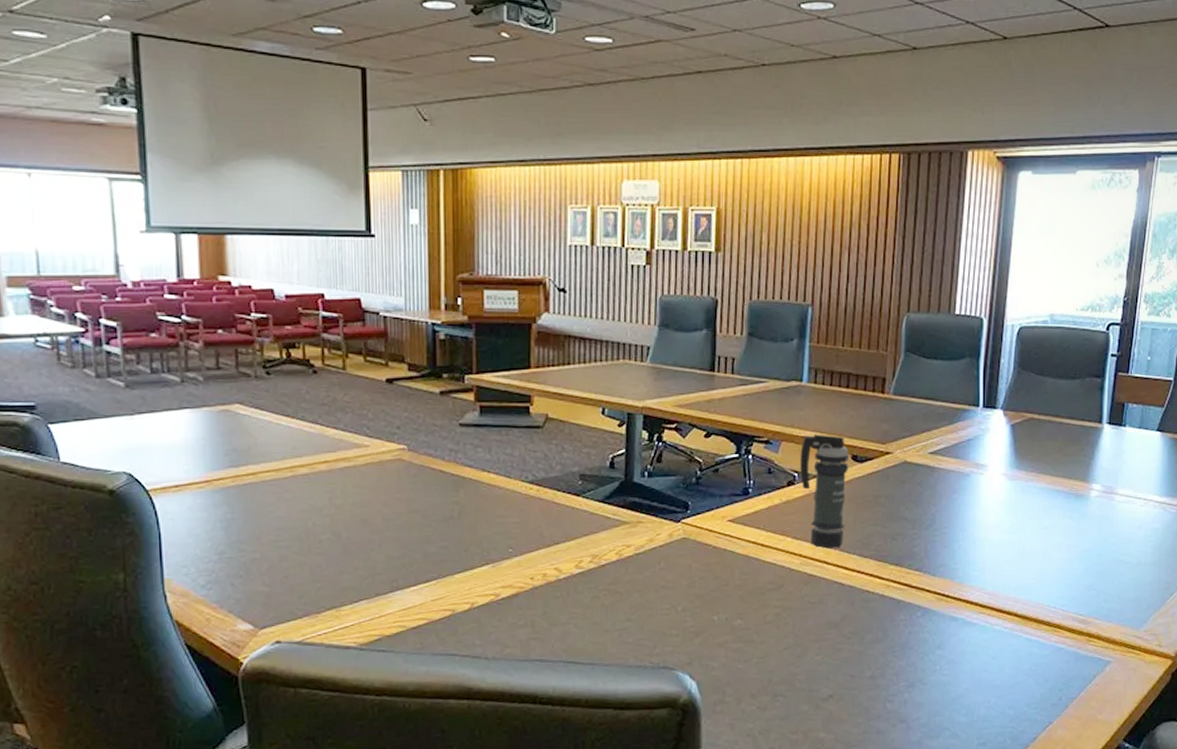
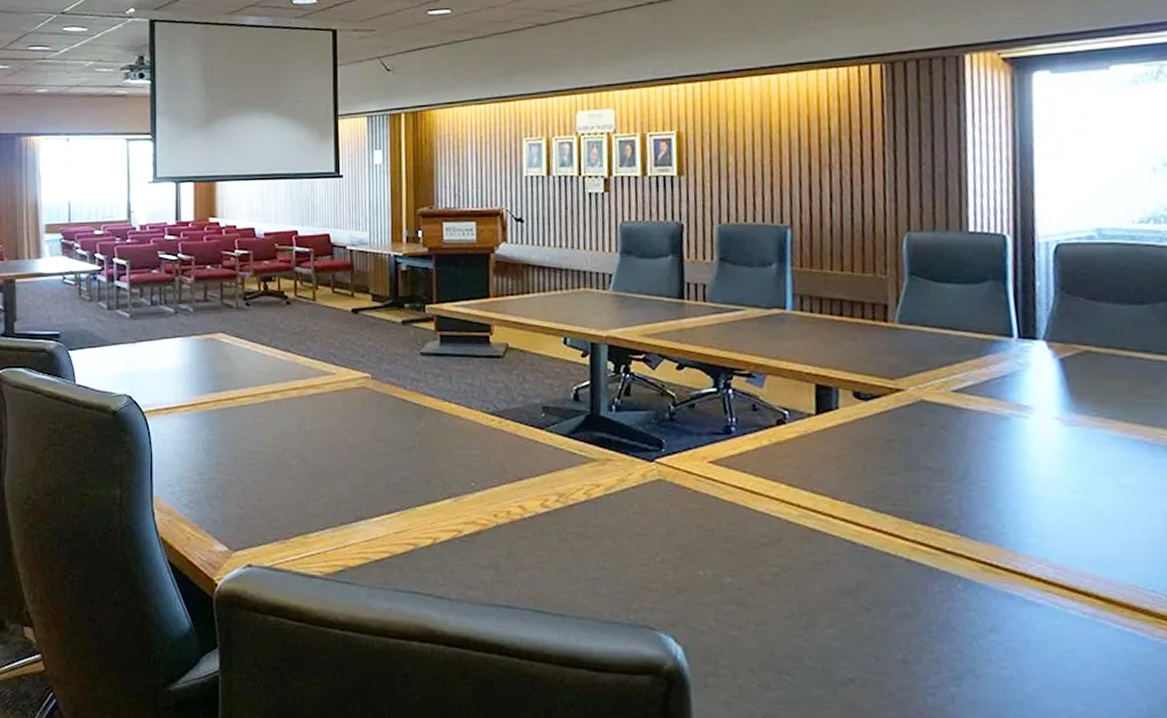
smoke grenade: present [800,434,850,549] -> none [789,367,852,500]

